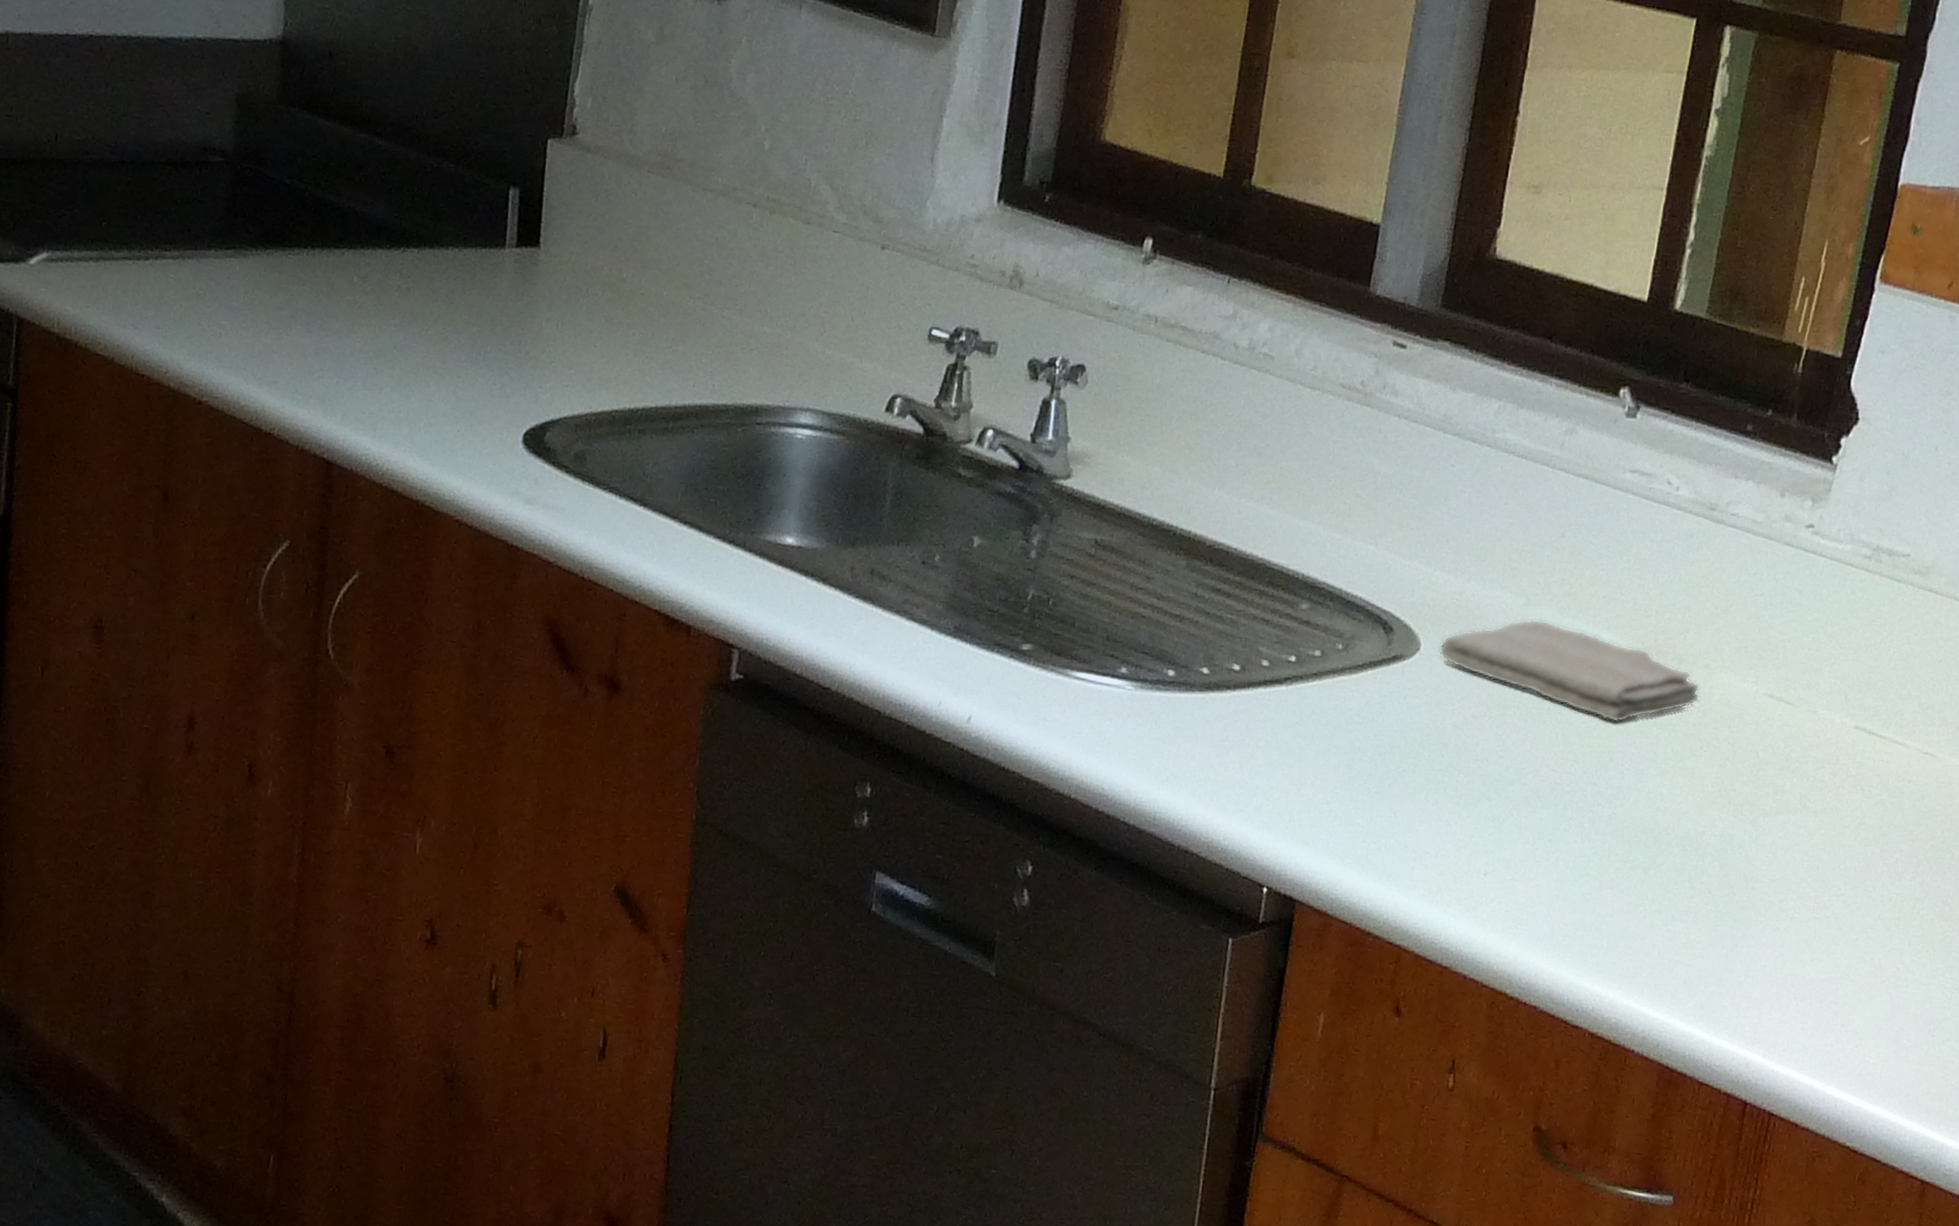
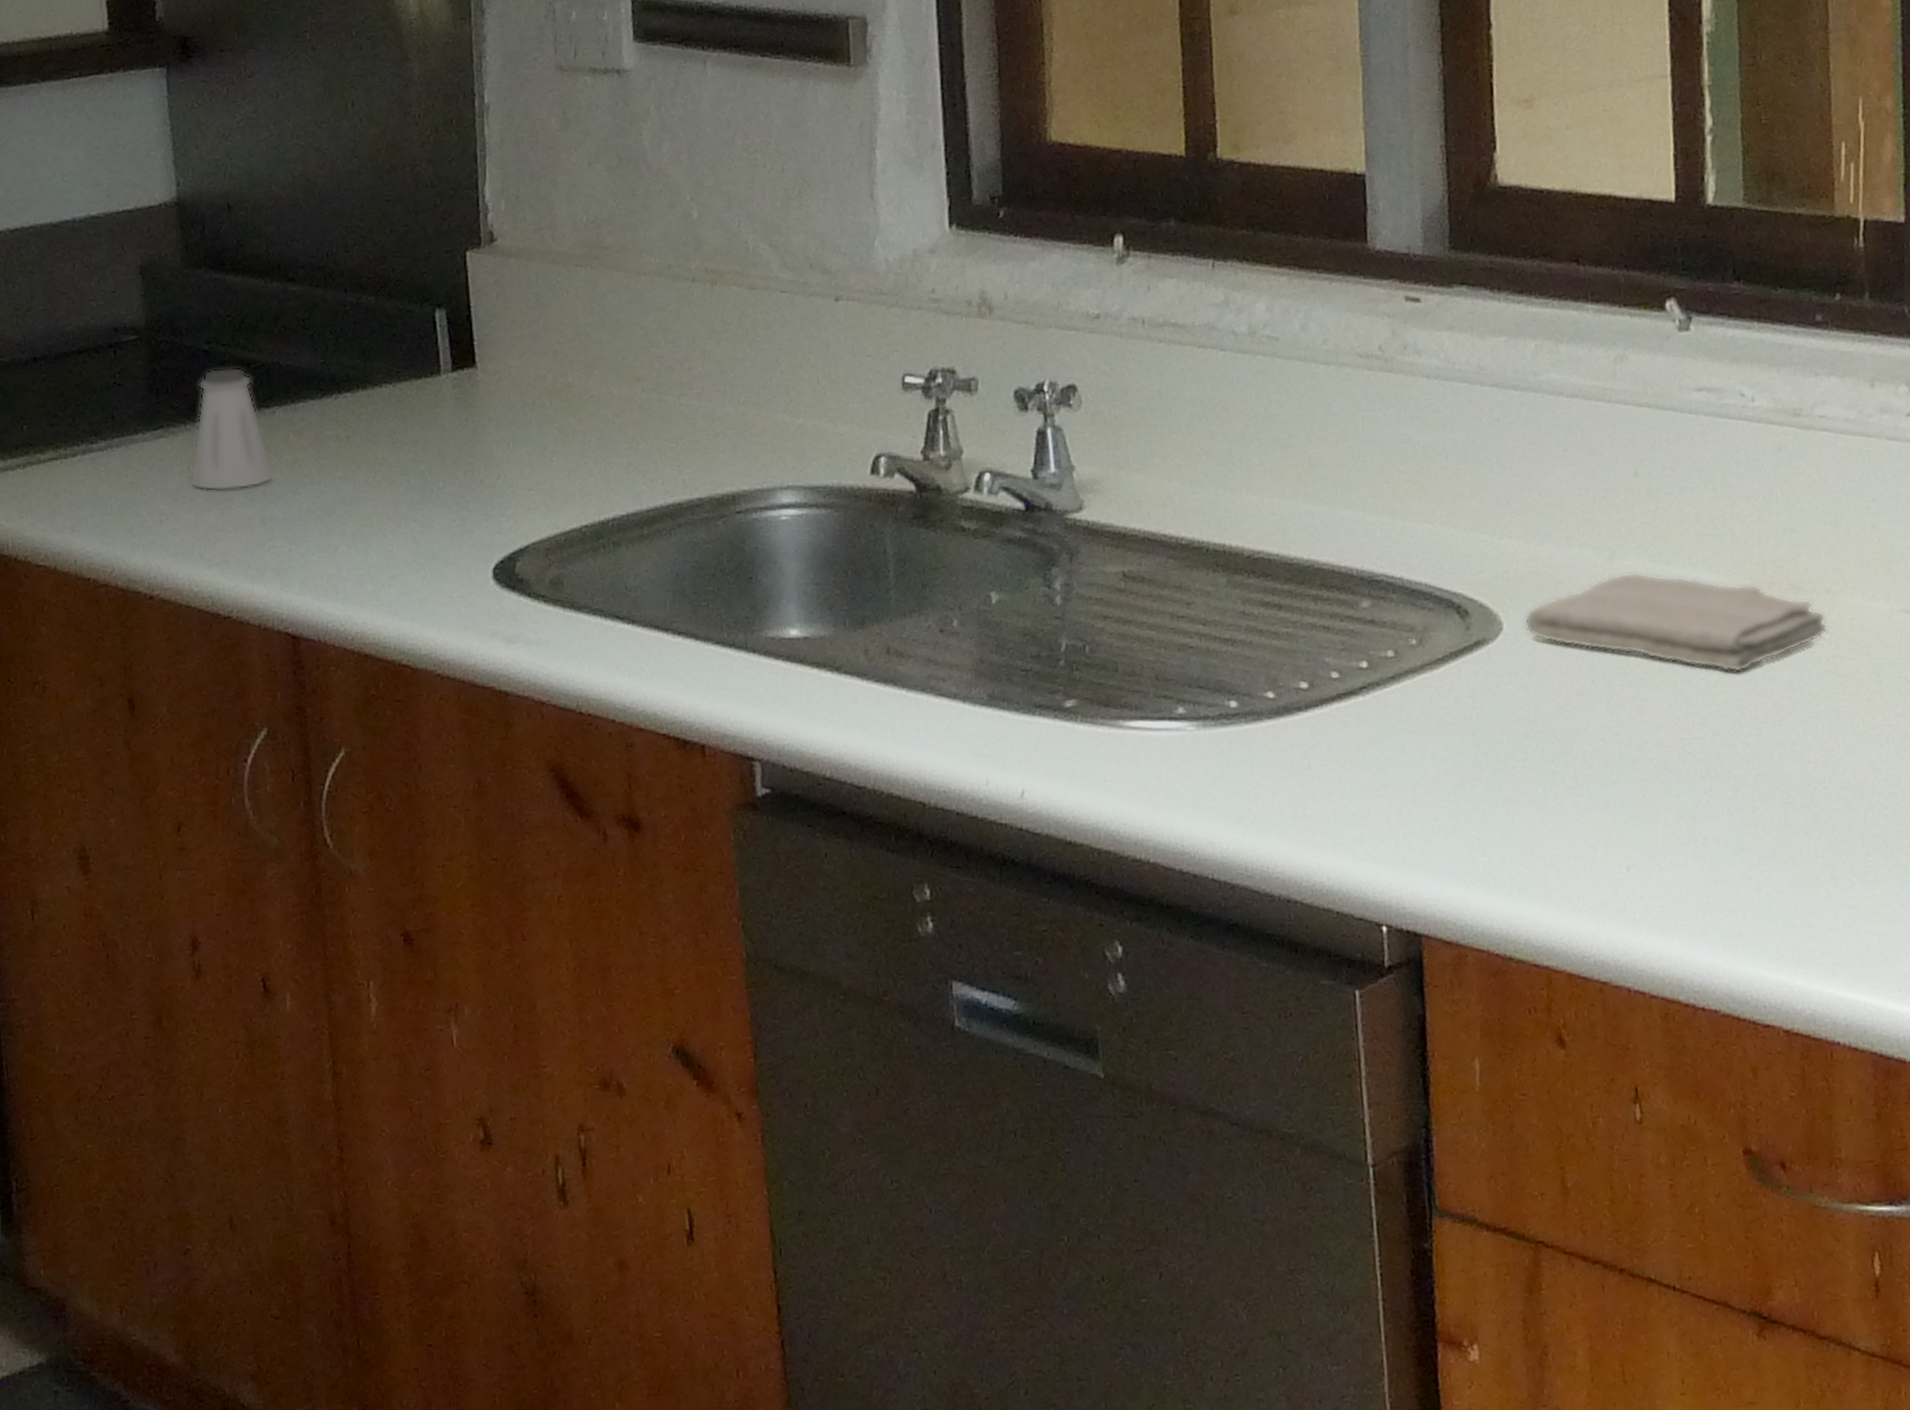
saltshaker: none [253,202,334,320] -> present [190,367,275,491]

